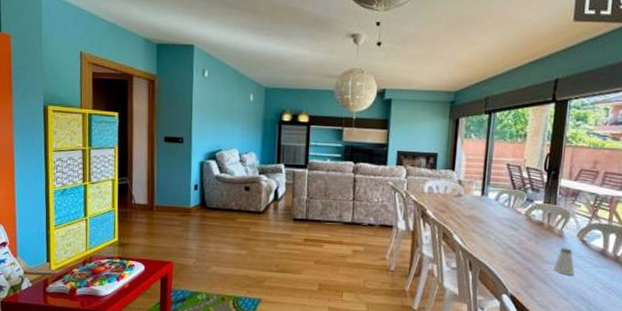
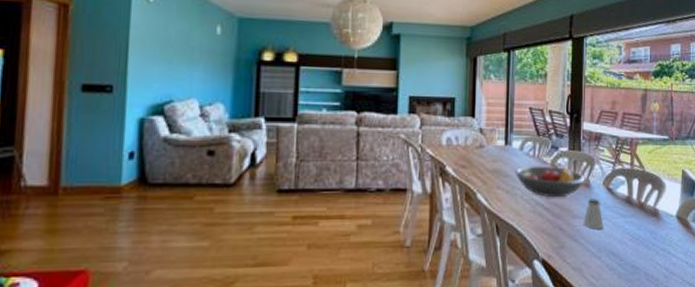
fruit bowl: none [489,214,559,244] -> present [514,166,586,198]

